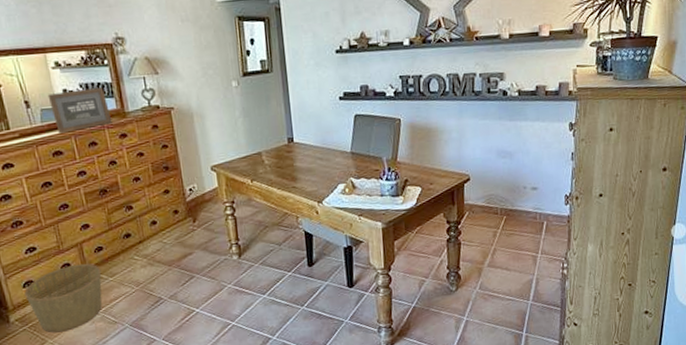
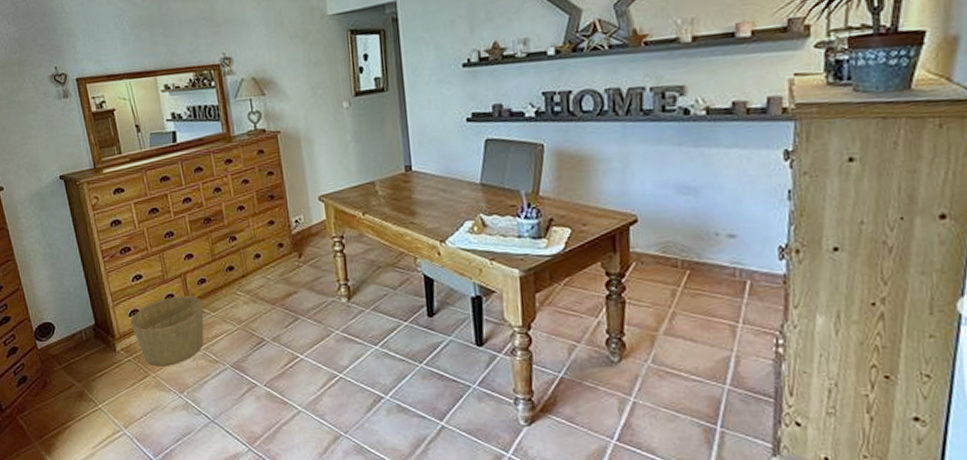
picture frame: present [47,88,113,134] -> none [157,110,218,158]

